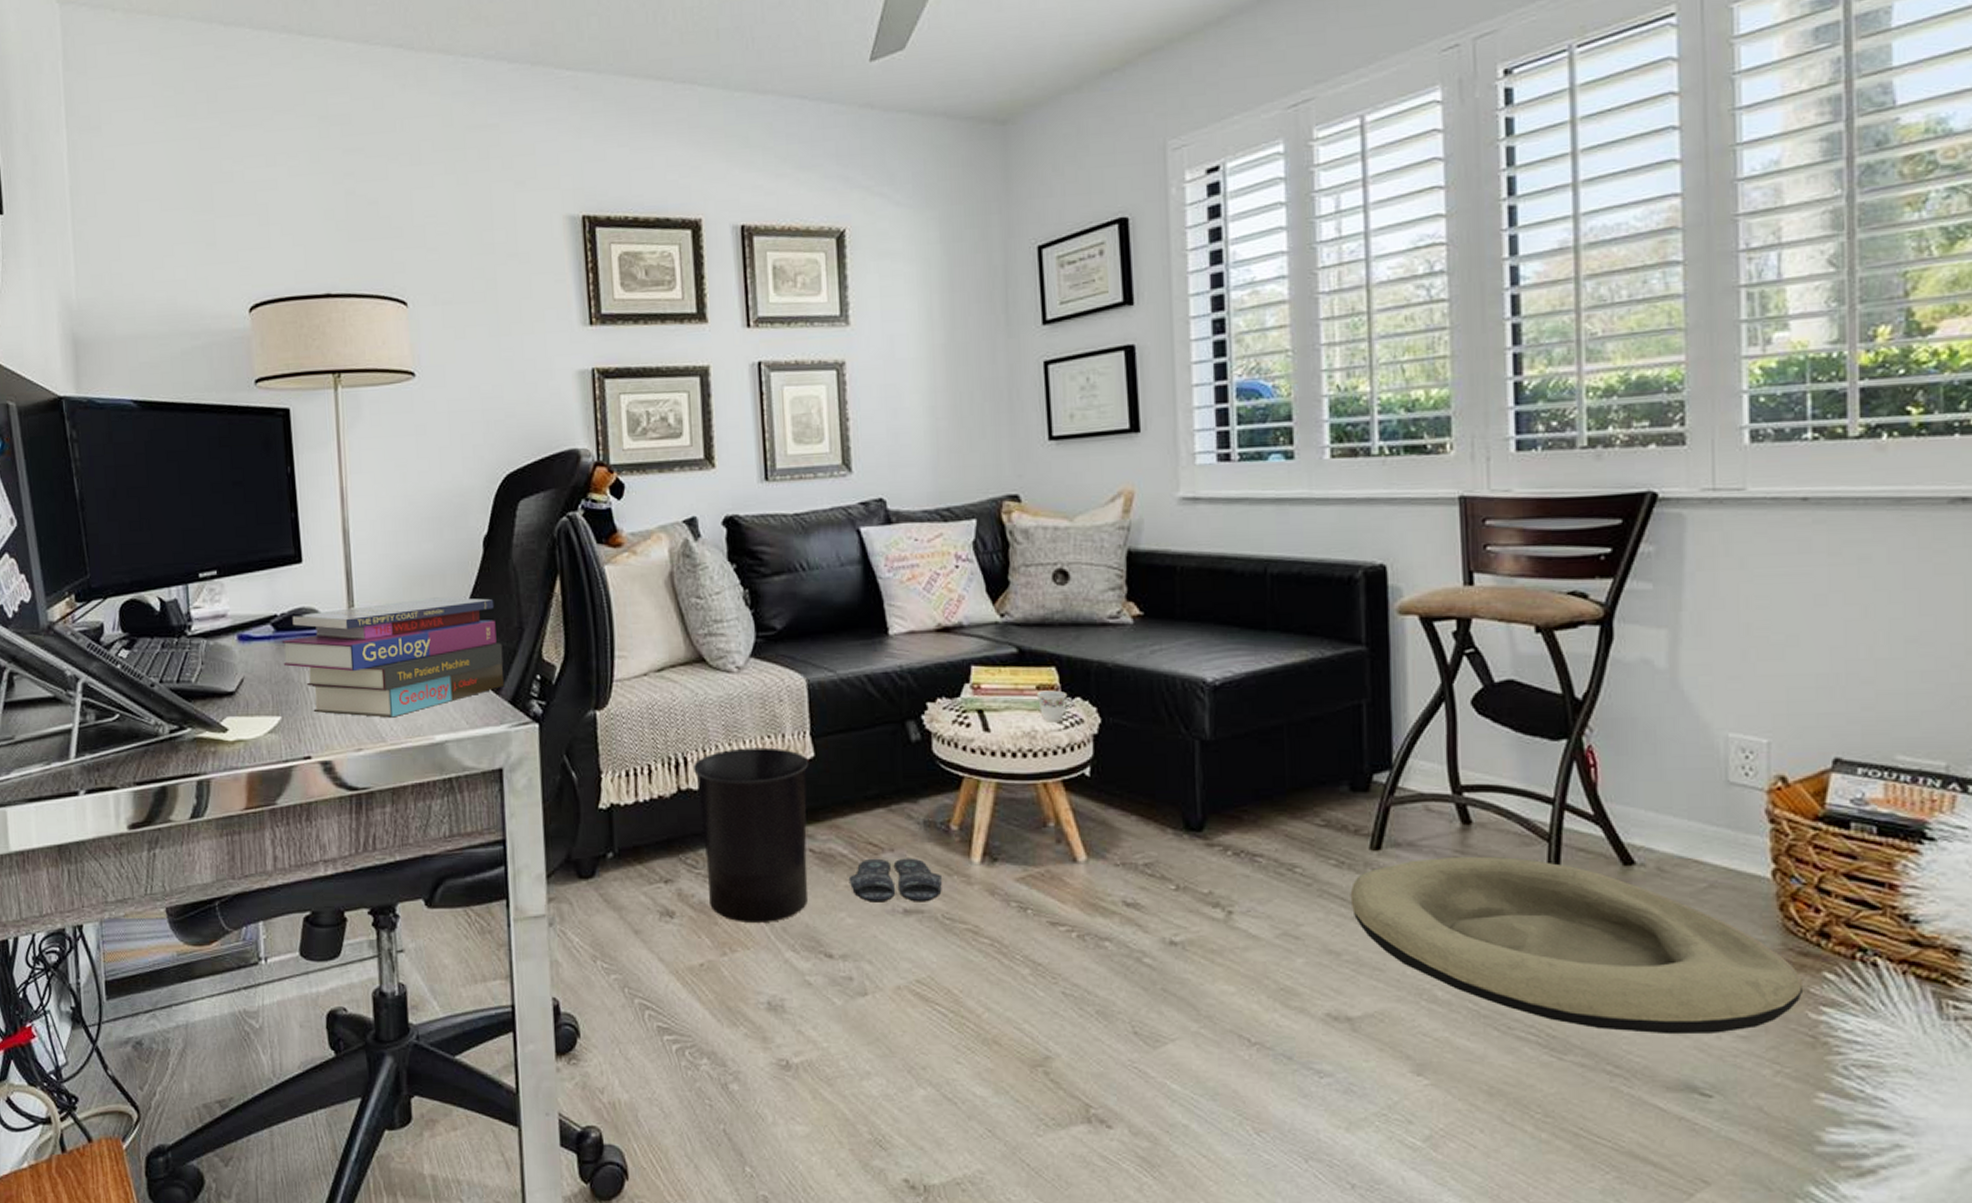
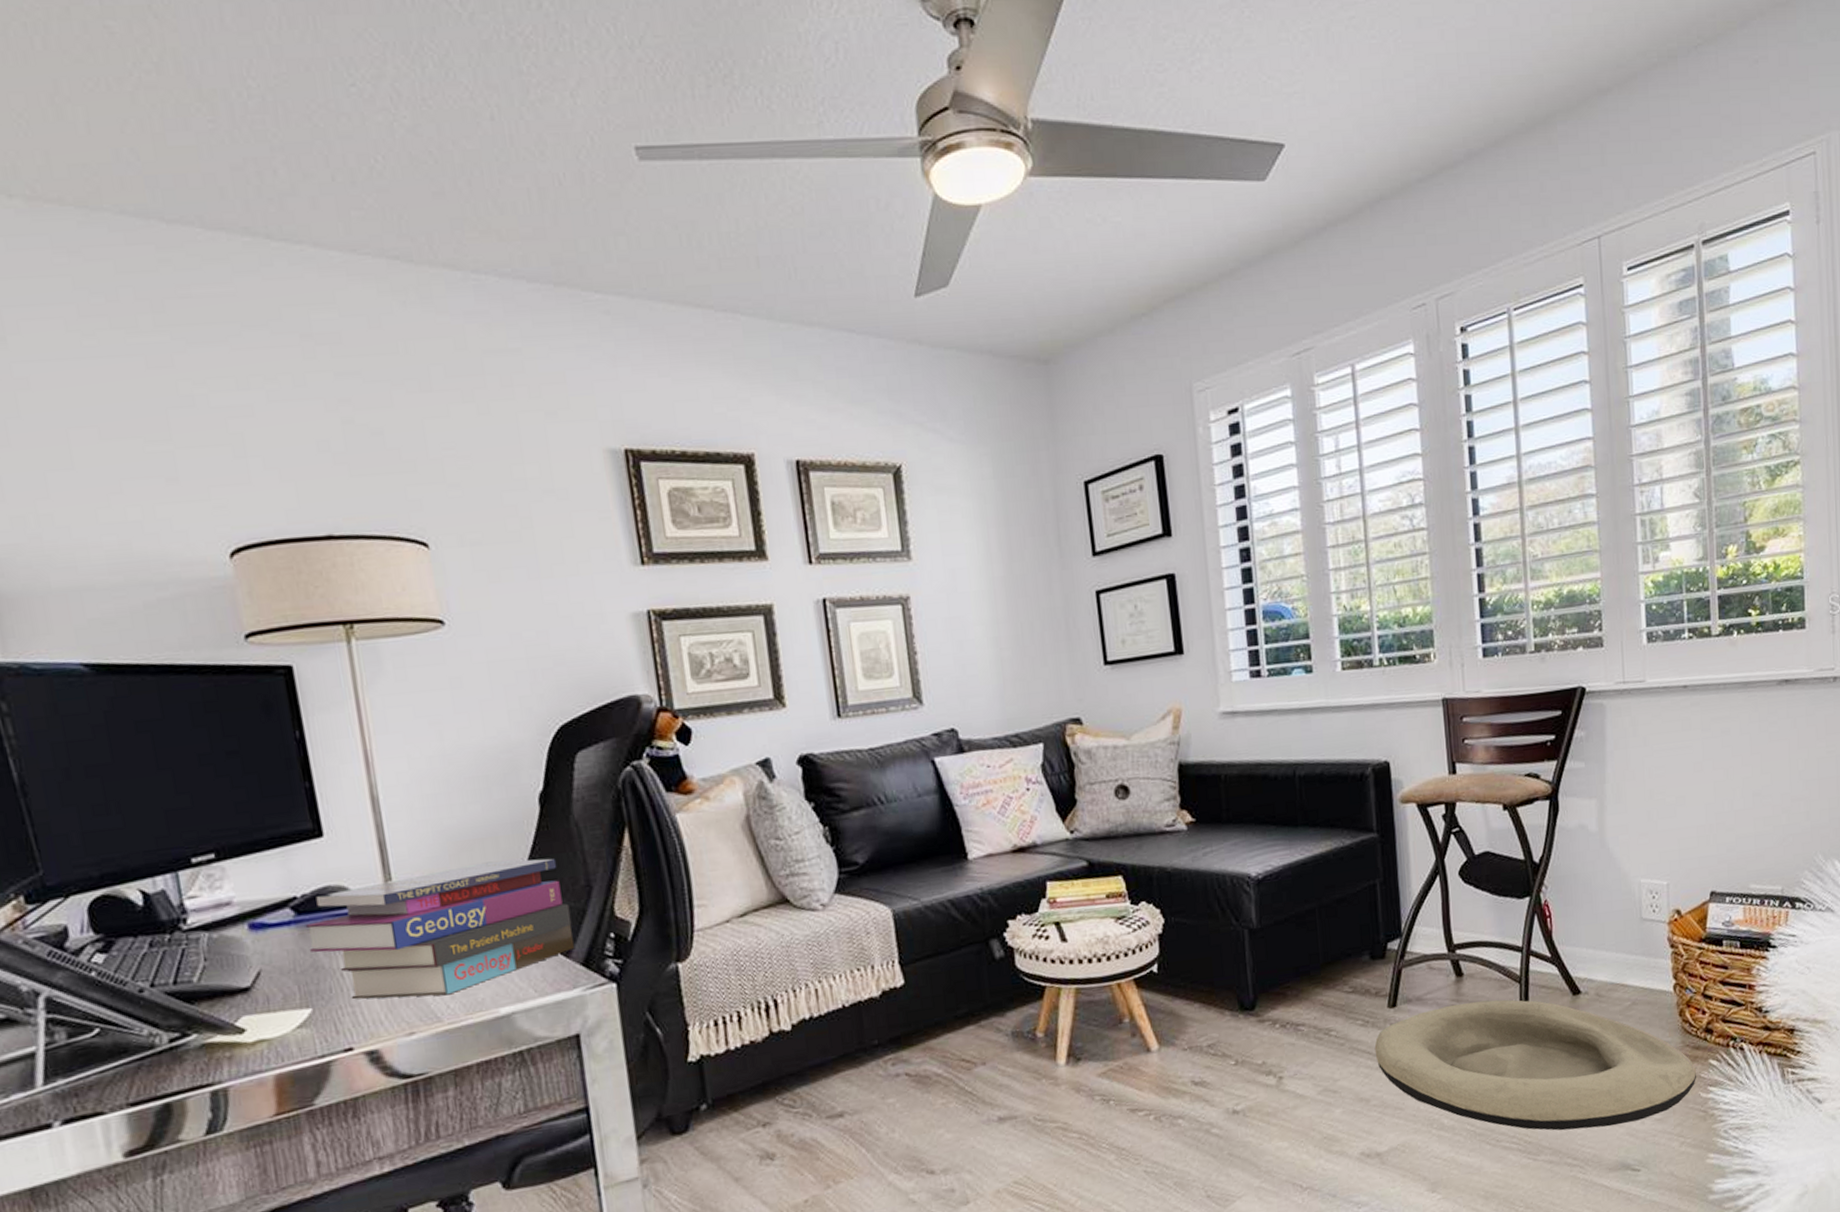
waste bin: present [694,747,809,922] -> none [784,979,908,1154]
slippers: present [848,858,942,903] -> none [944,1068,1033,1116]
teacup: present [1036,690,1073,724] -> none [1106,897,1139,929]

